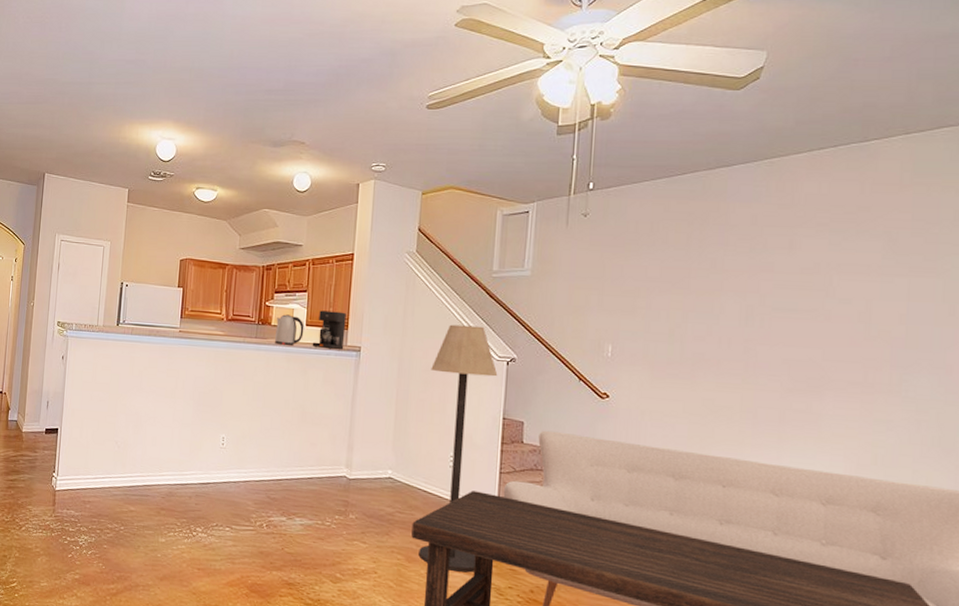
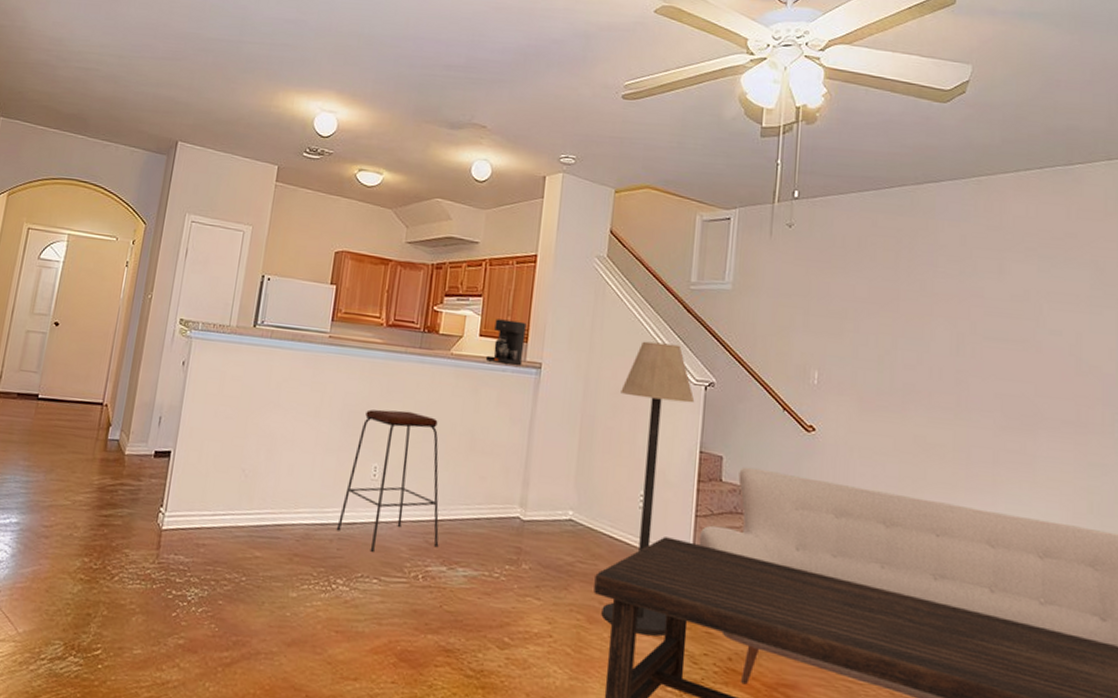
bar stool: none [194,390,279,506] -> present [336,409,439,552]
kettle: present [274,314,304,347] -> none [441,321,478,360]

